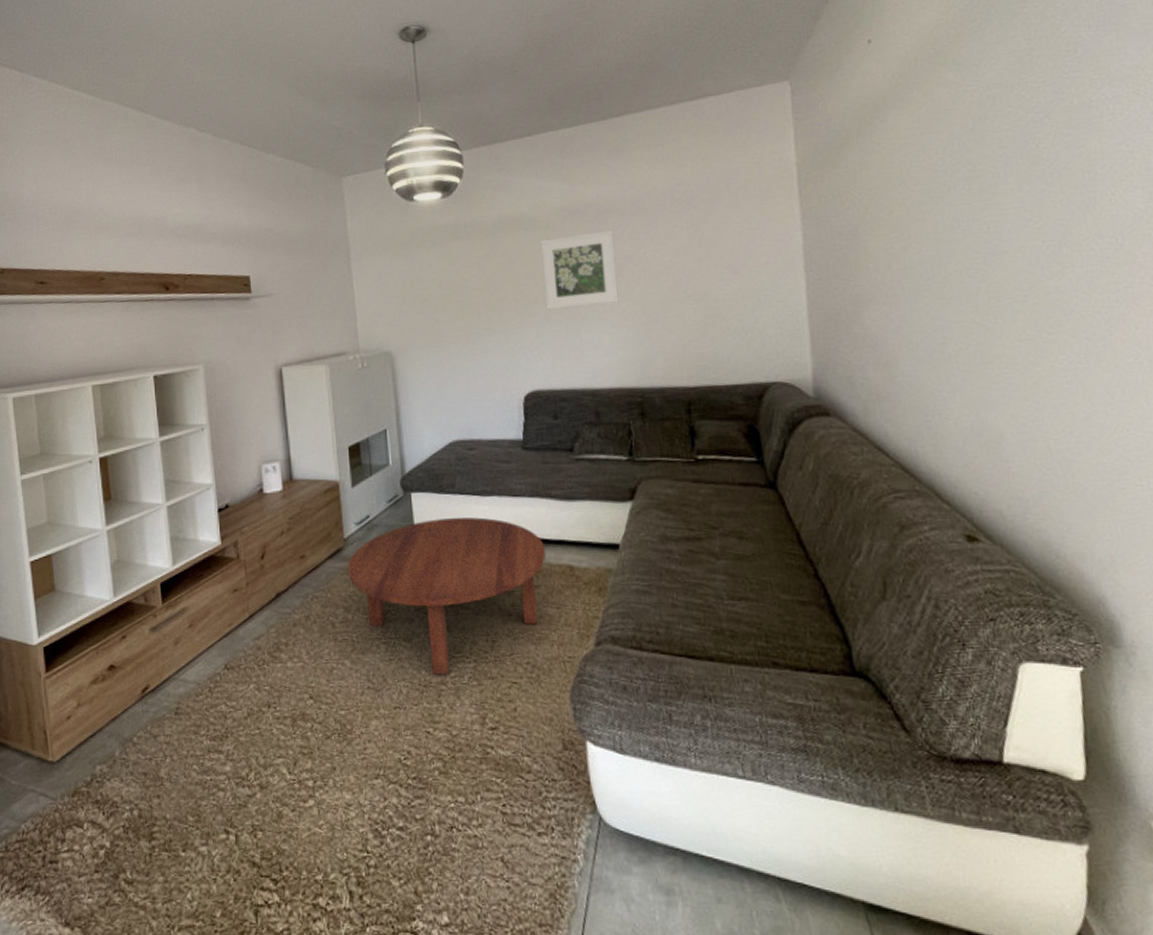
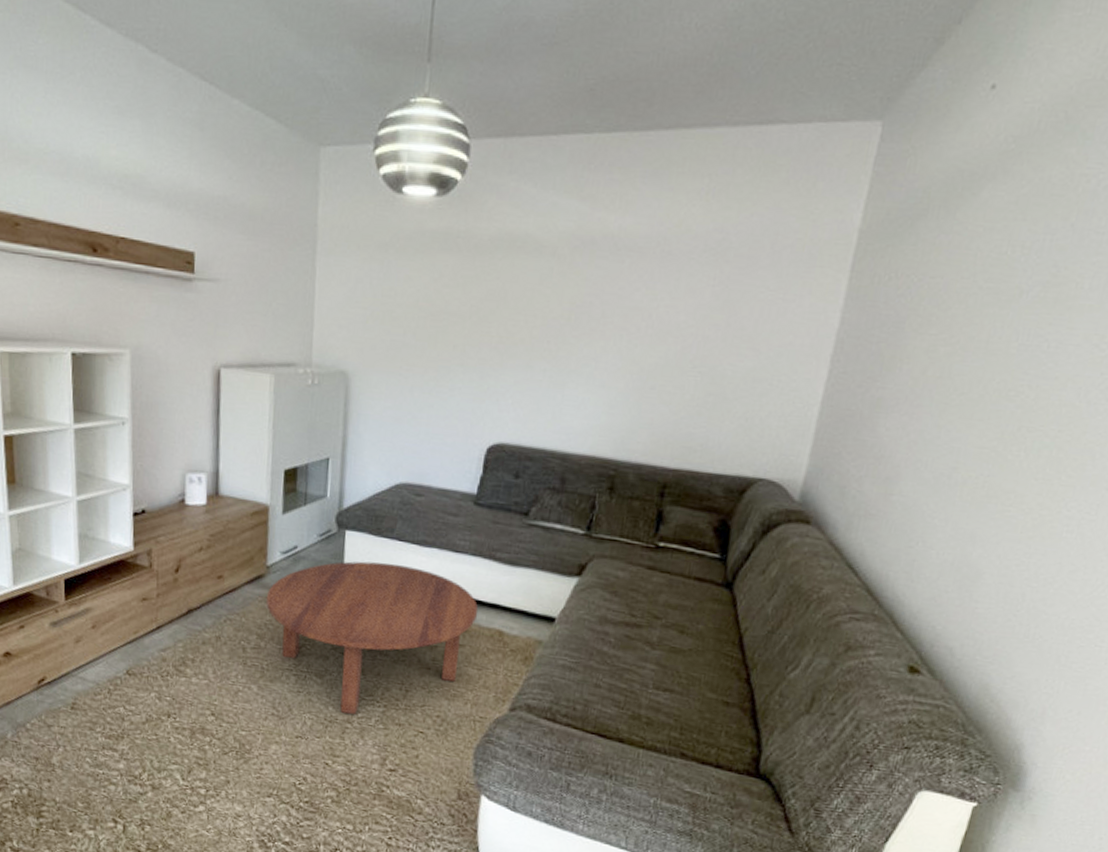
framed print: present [541,230,619,310] -> none [532,269,627,360]

